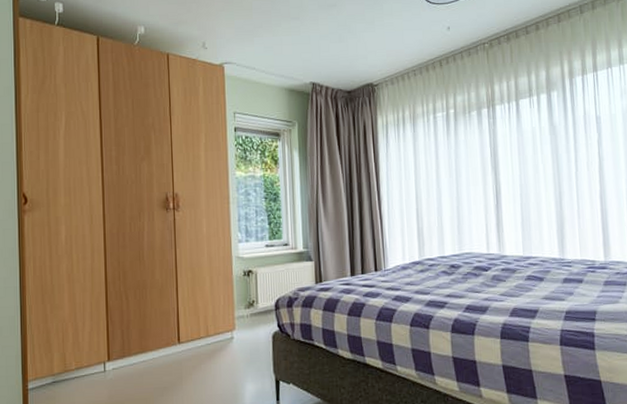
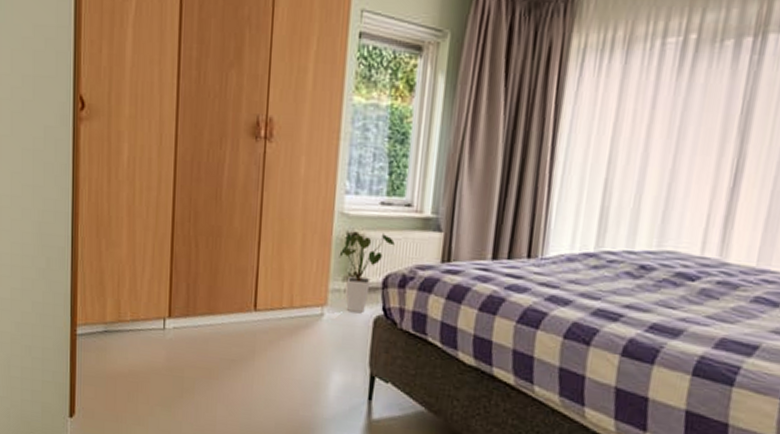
house plant: none [239,267,280,333] -> present [339,232,395,314]

